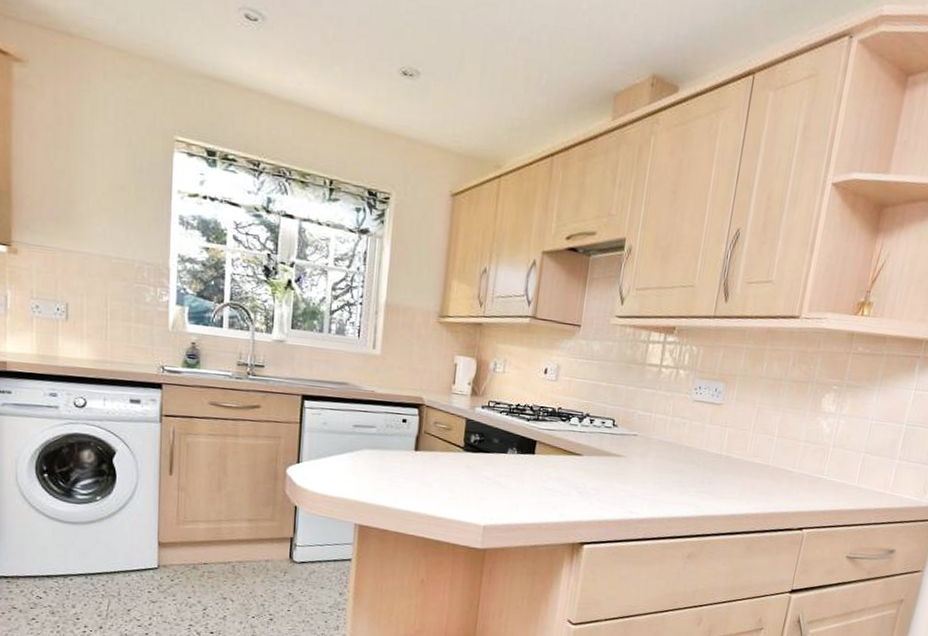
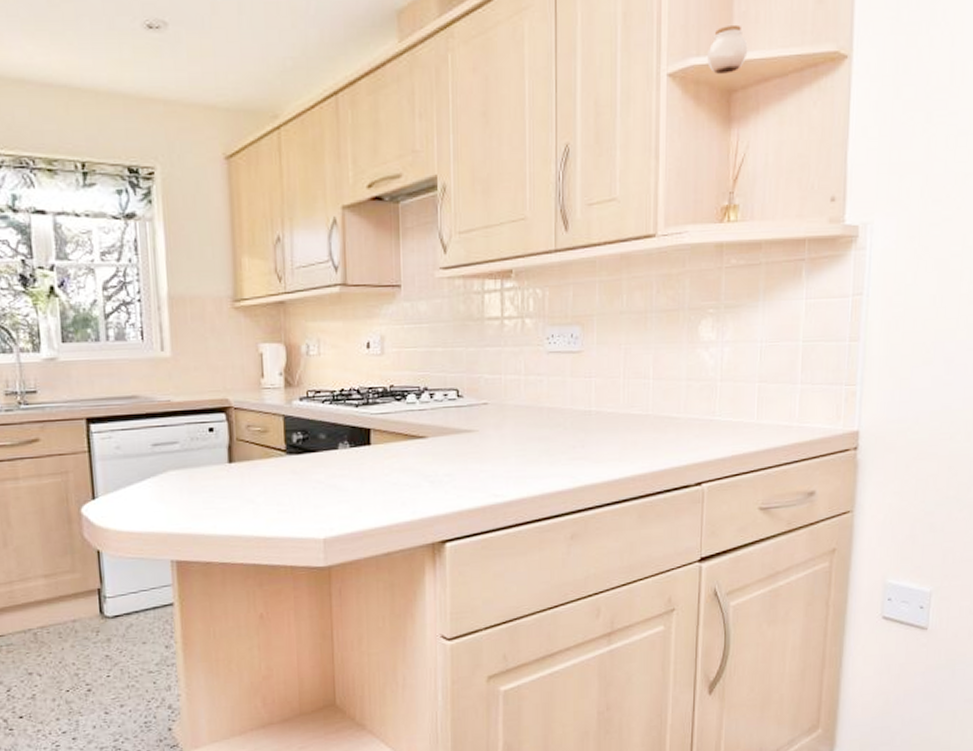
jar: none [867,150,904,191] -> present [707,26,748,74]

